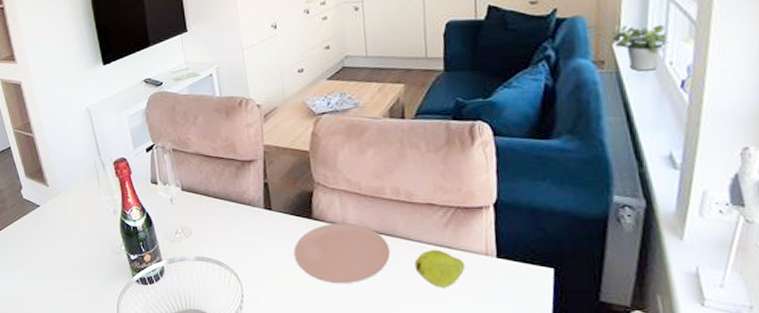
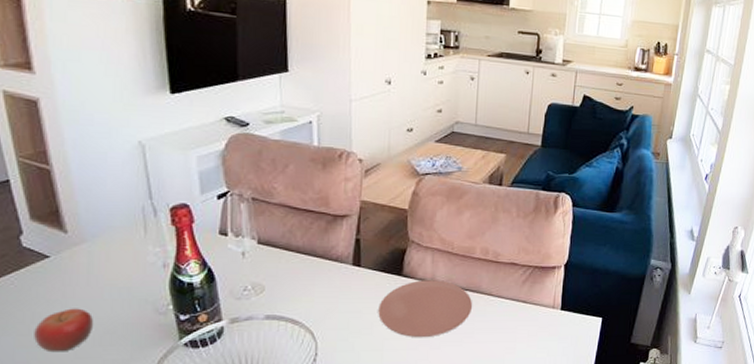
fruit: none [37,248,73,283] -> present [34,308,94,351]
fruit: present [414,249,465,288] -> none [492,303,535,337]
potted plant: present [612,24,669,71] -> none [668,127,703,165]

